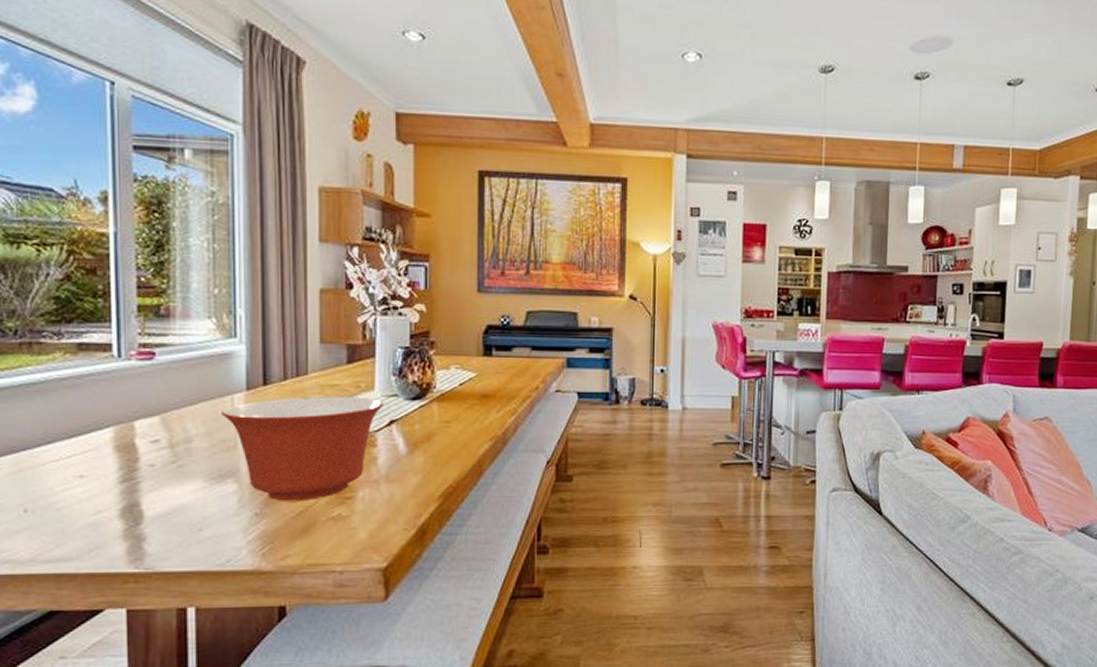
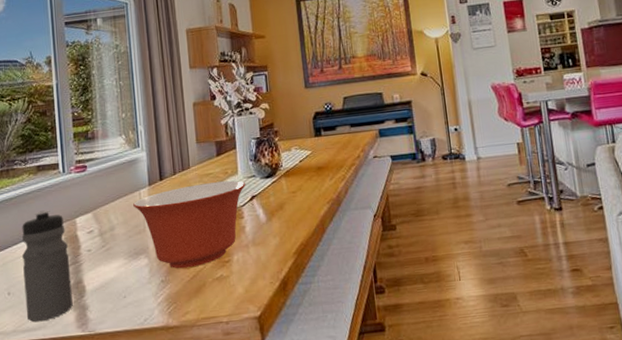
water bottle: none [47,405,123,551] -> present [21,210,73,323]

